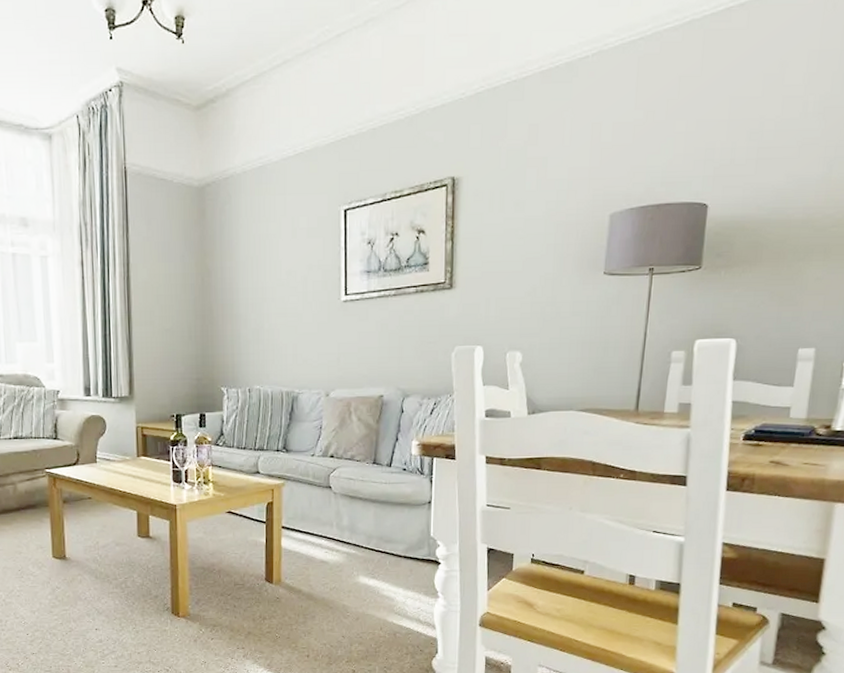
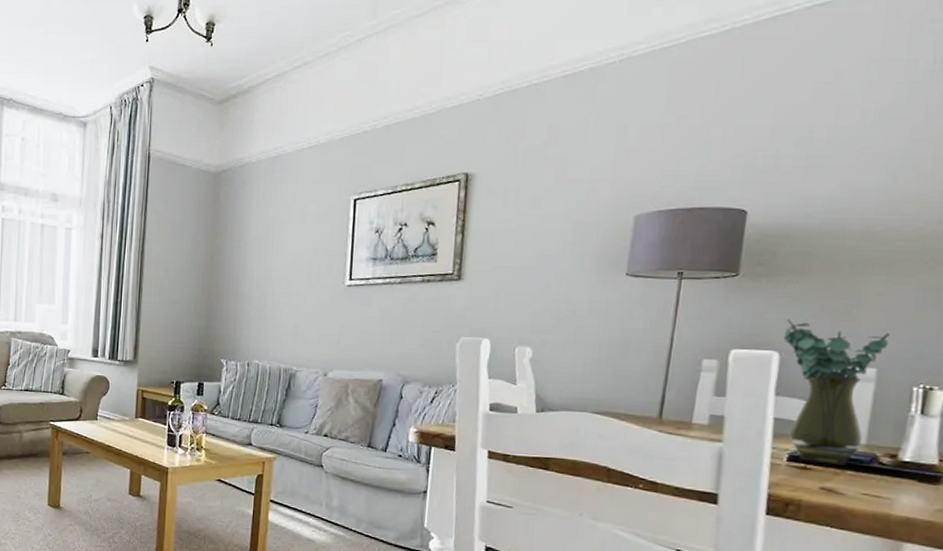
vase: none [739,307,826,440] -> present [783,319,890,466]

